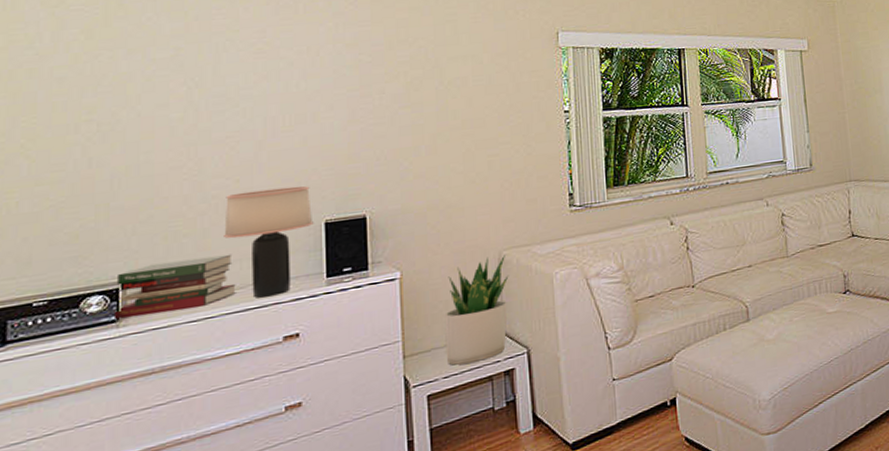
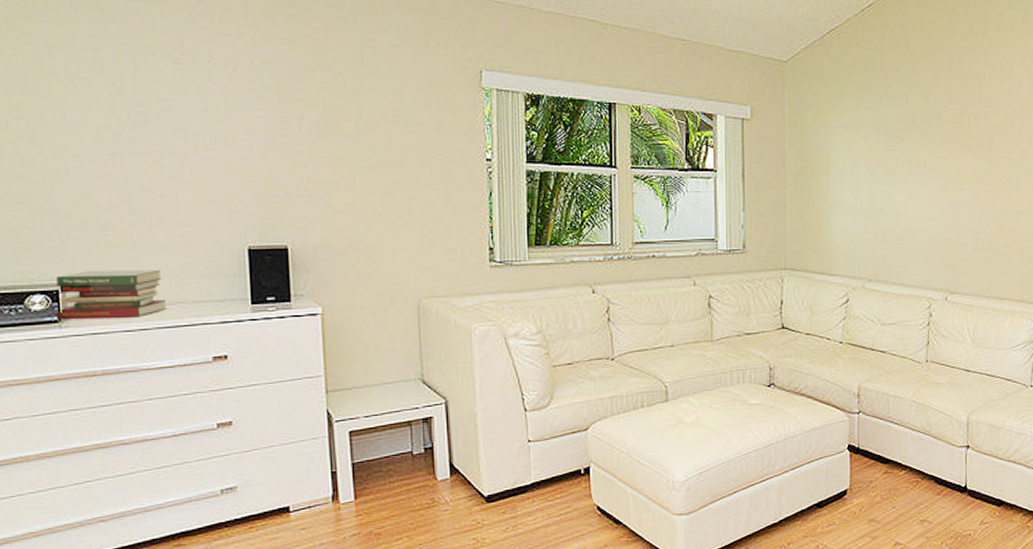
table lamp: present [224,185,314,299] -> none [152,208,237,318]
planter: present [444,254,509,366] -> none [365,303,428,407]

